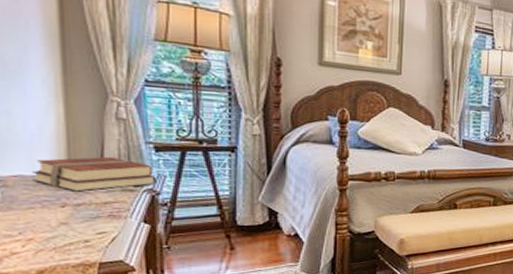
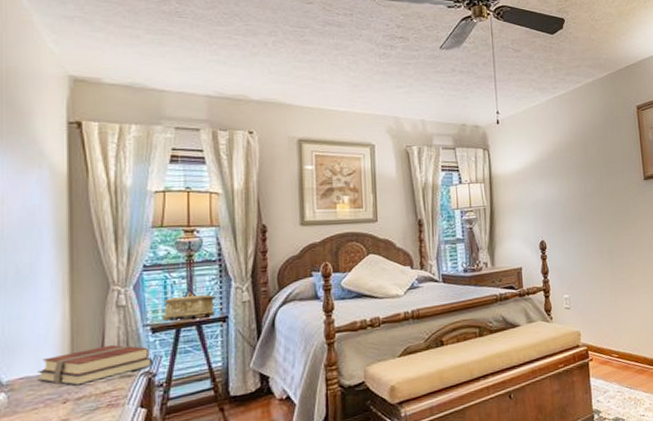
decorative box: none [166,116,224,145] -> present [162,292,215,322]

